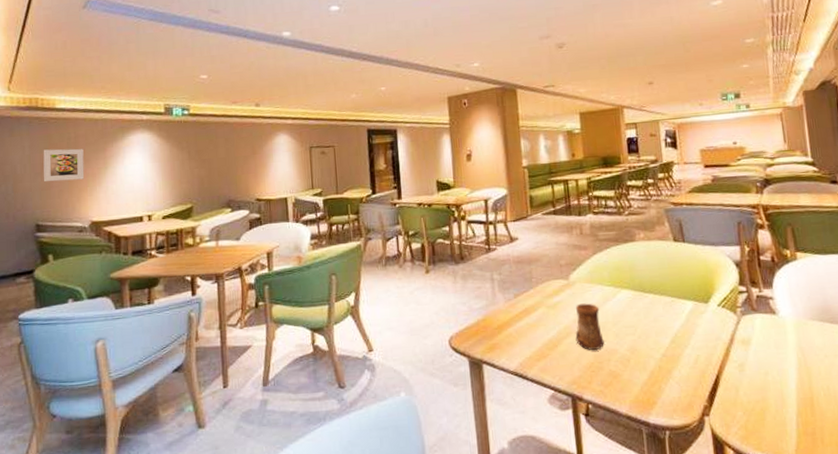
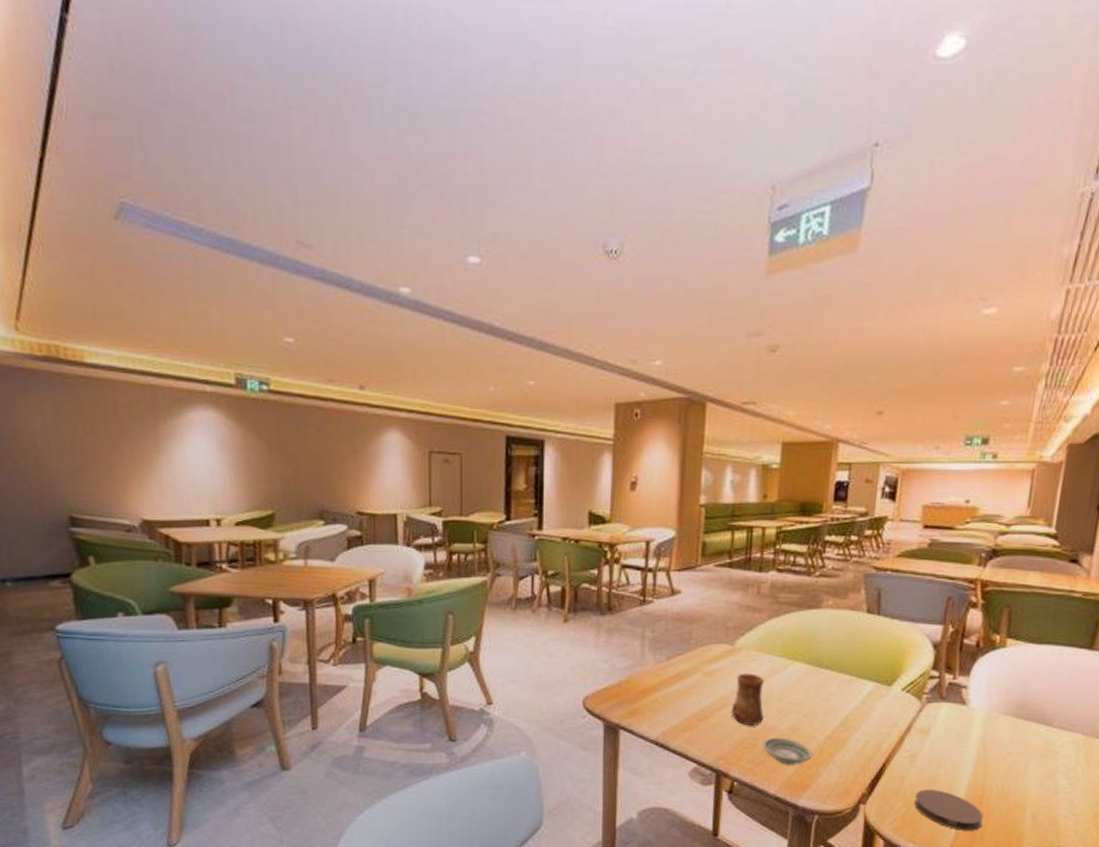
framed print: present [43,148,85,182] -> none [71,419,130,464]
saucer: none [608,359,653,384] -> present [762,737,813,765]
coaster: none [752,396,819,435] -> present [914,789,984,831]

